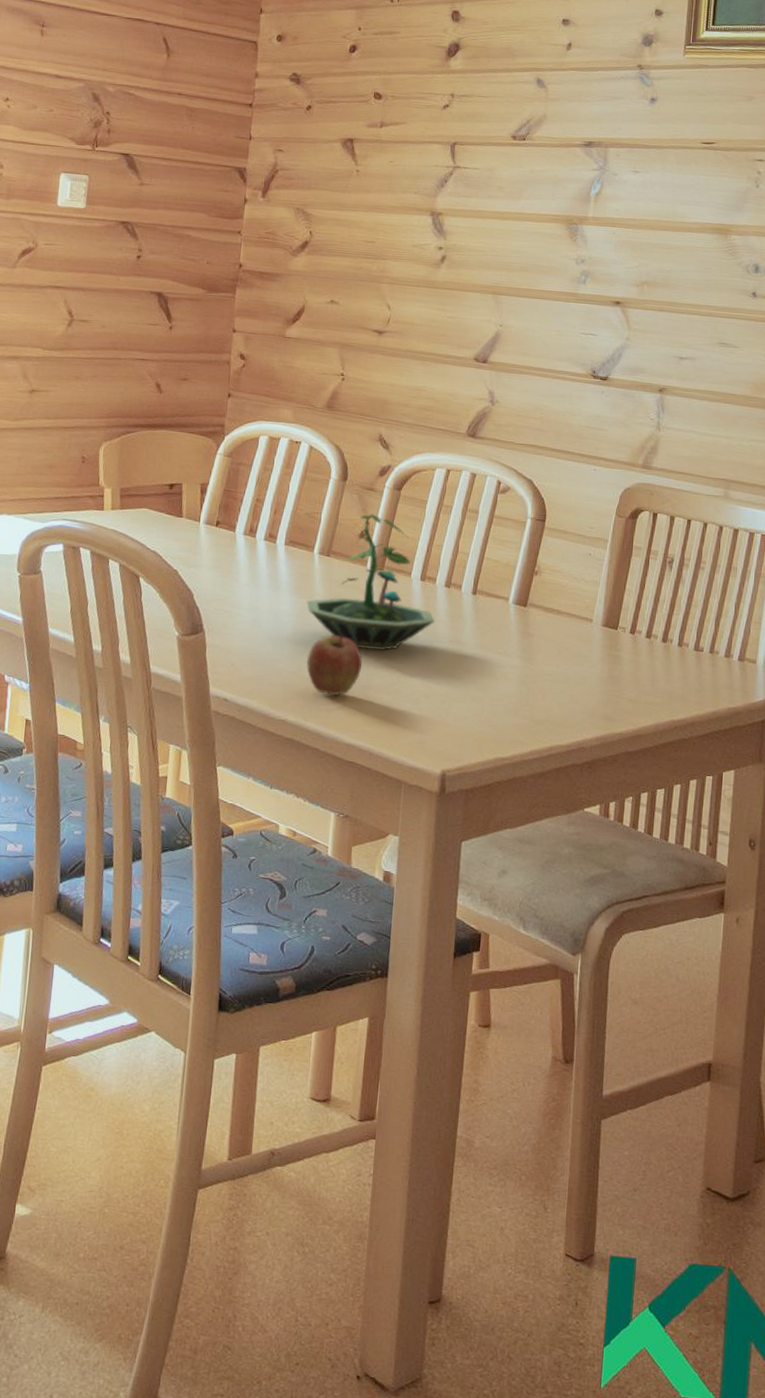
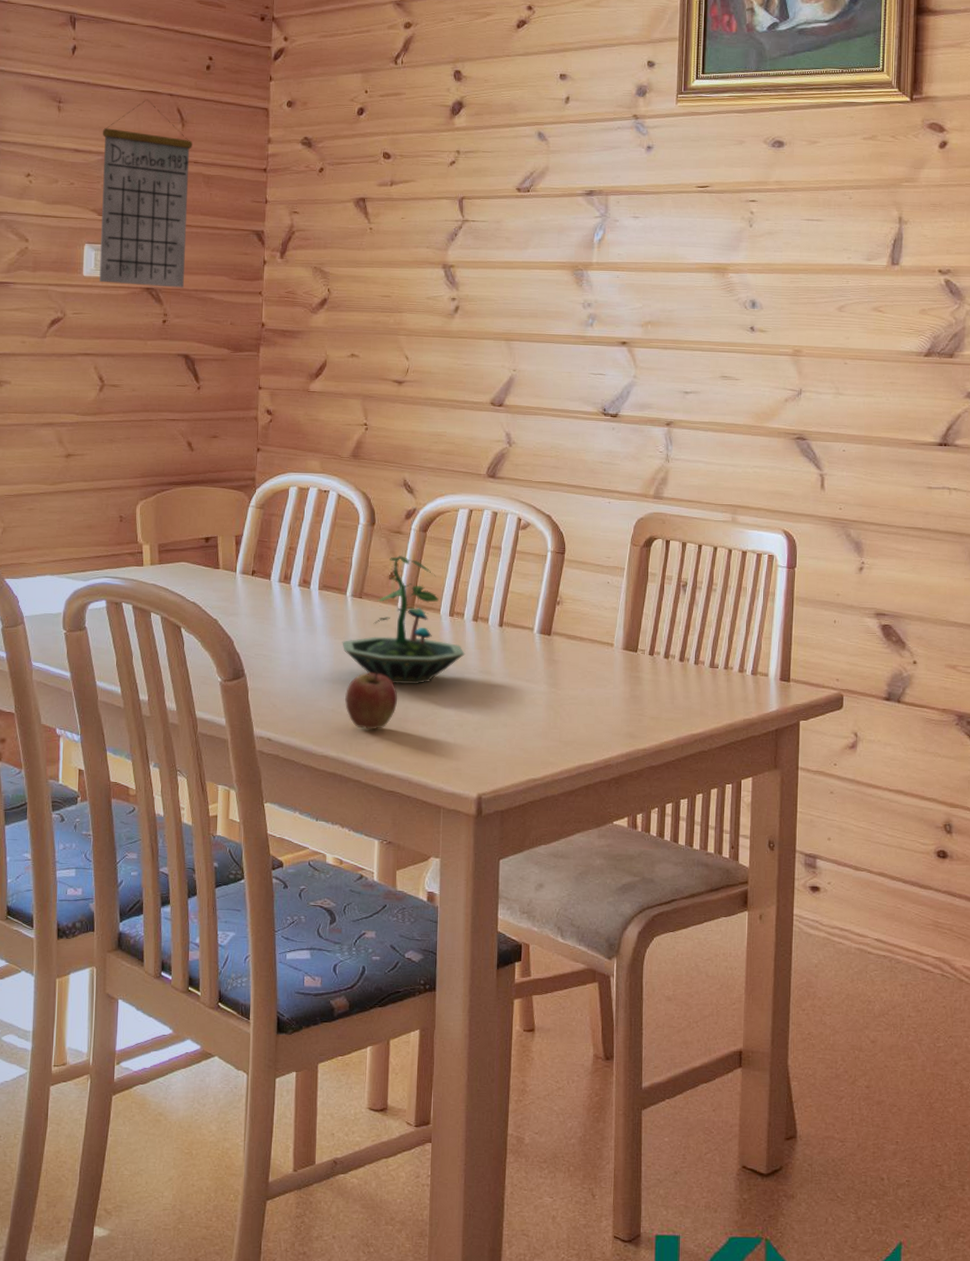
calendar: none [73,27,177,223] -> present [98,99,192,288]

